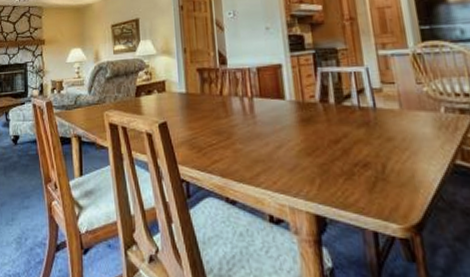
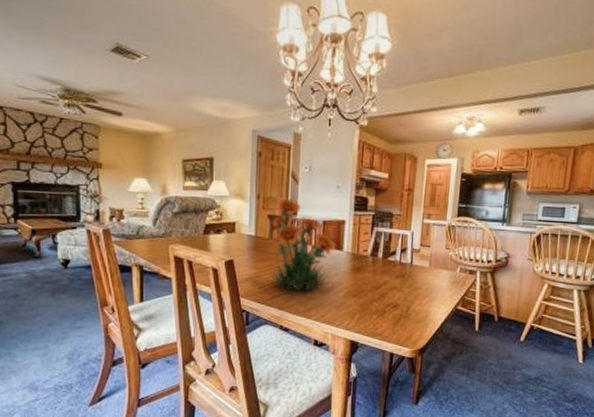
flower plant: none [202,48,279,153] -> present [269,198,336,291]

